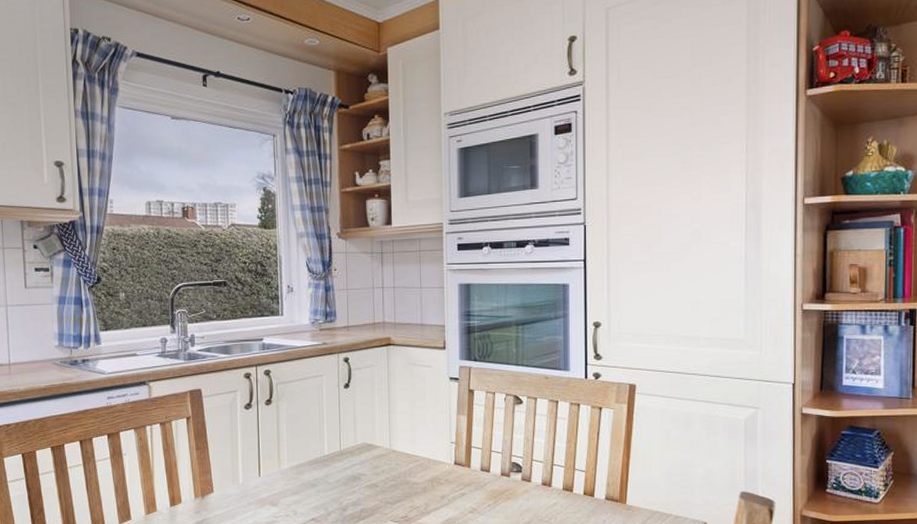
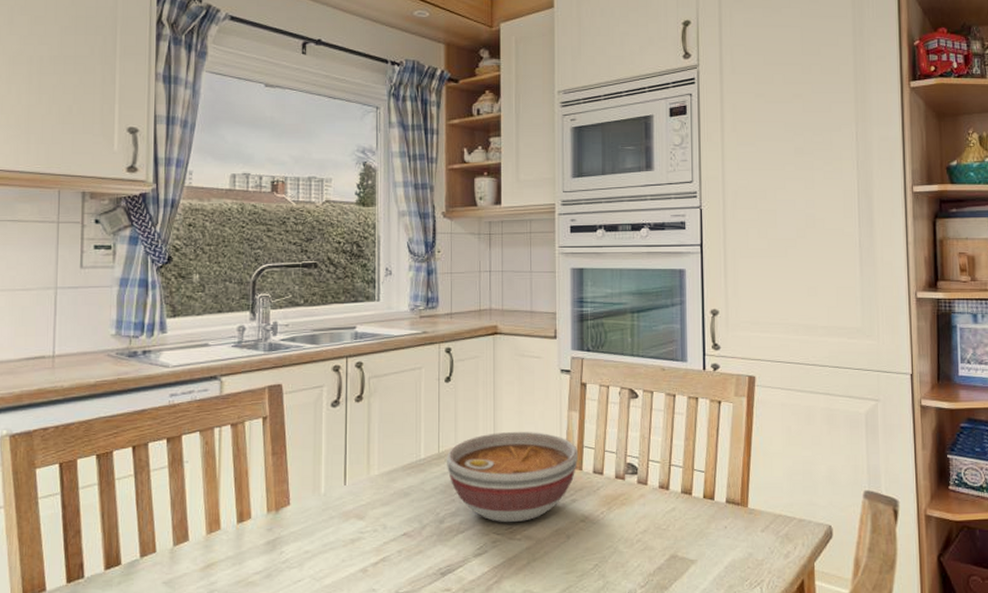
bowl: none [348,432,466,512] -> present [447,431,578,523]

